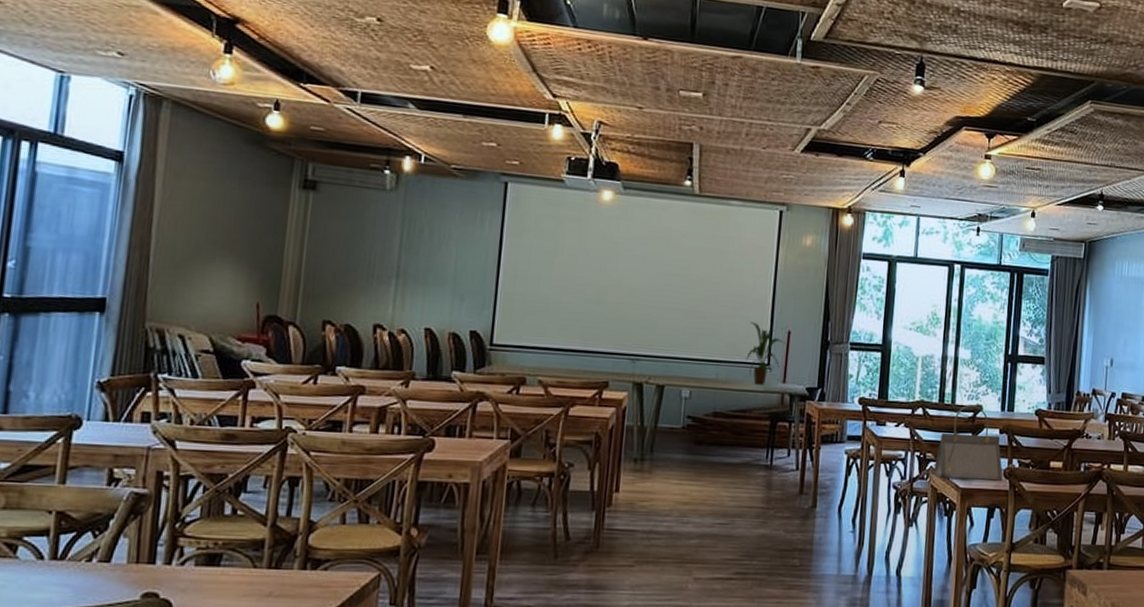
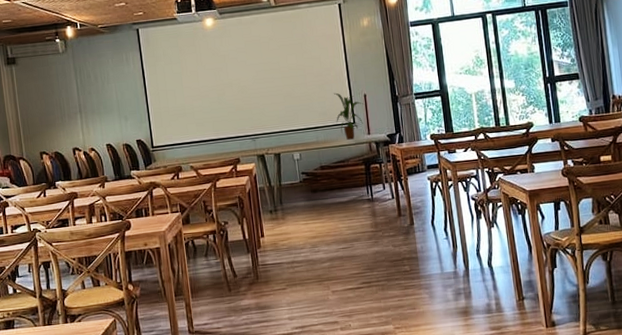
handbag: present [934,405,1003,481] -> none [502,123,562,186]

